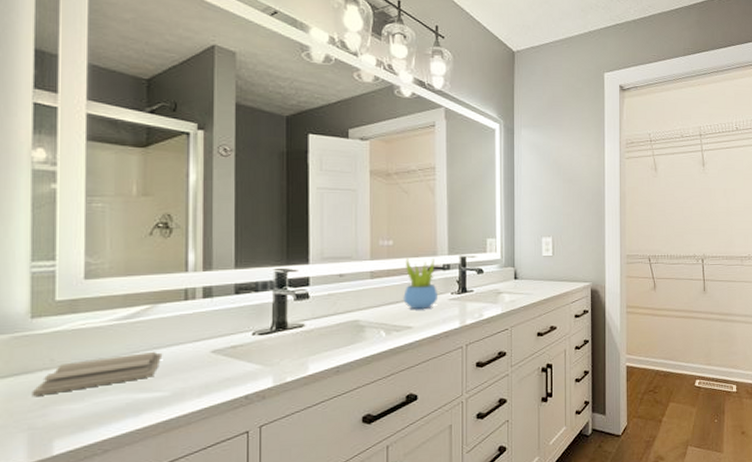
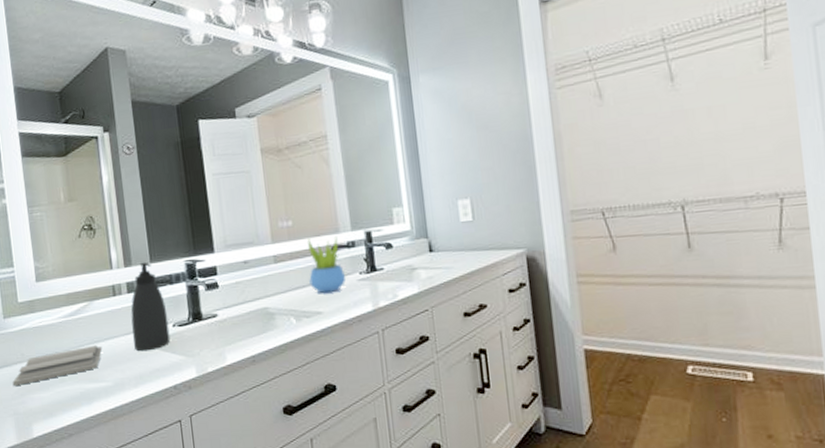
soap dispenser: none [202,267,248,359] -> present [131,261,171,351]

